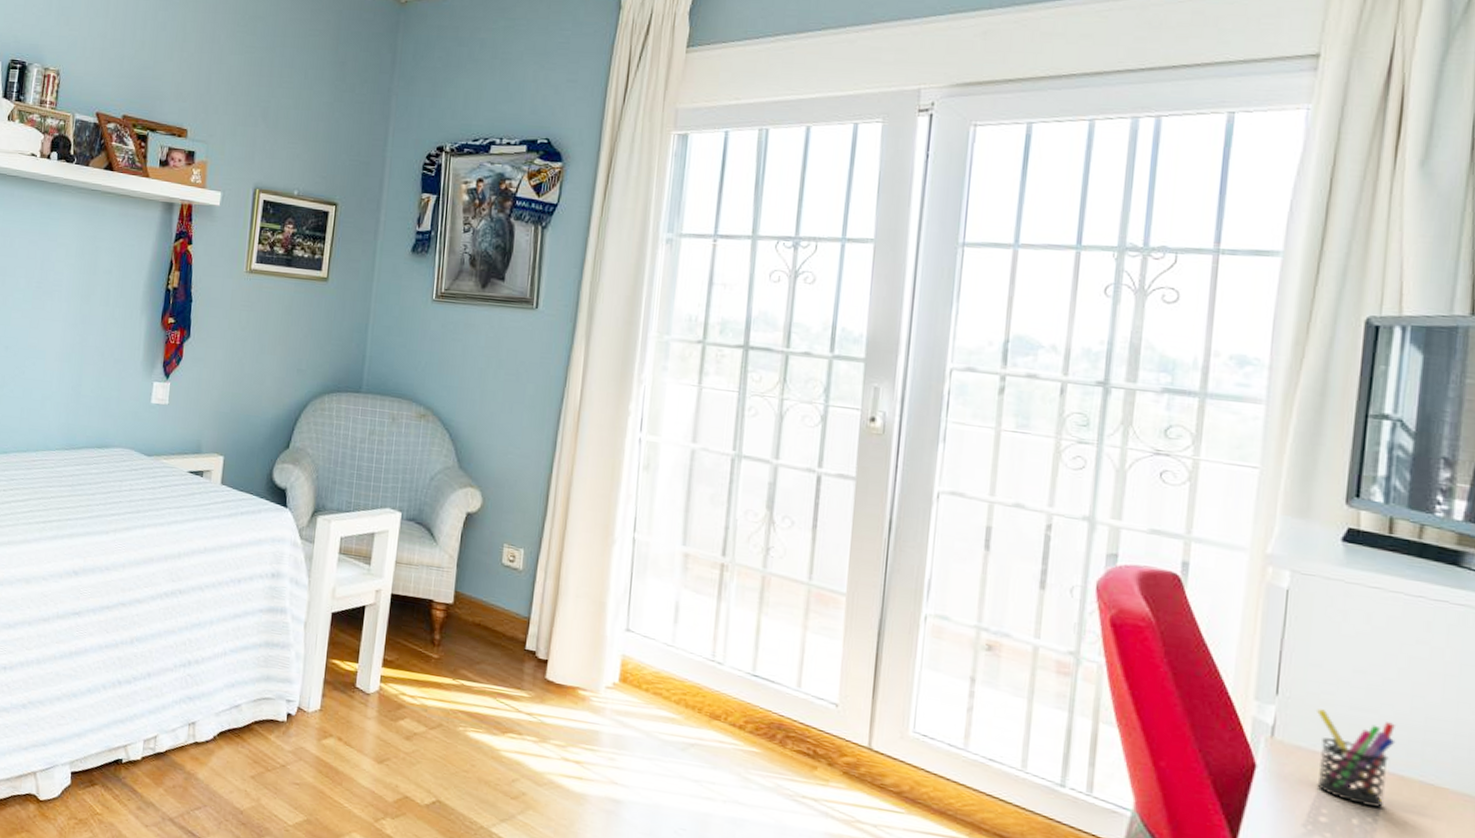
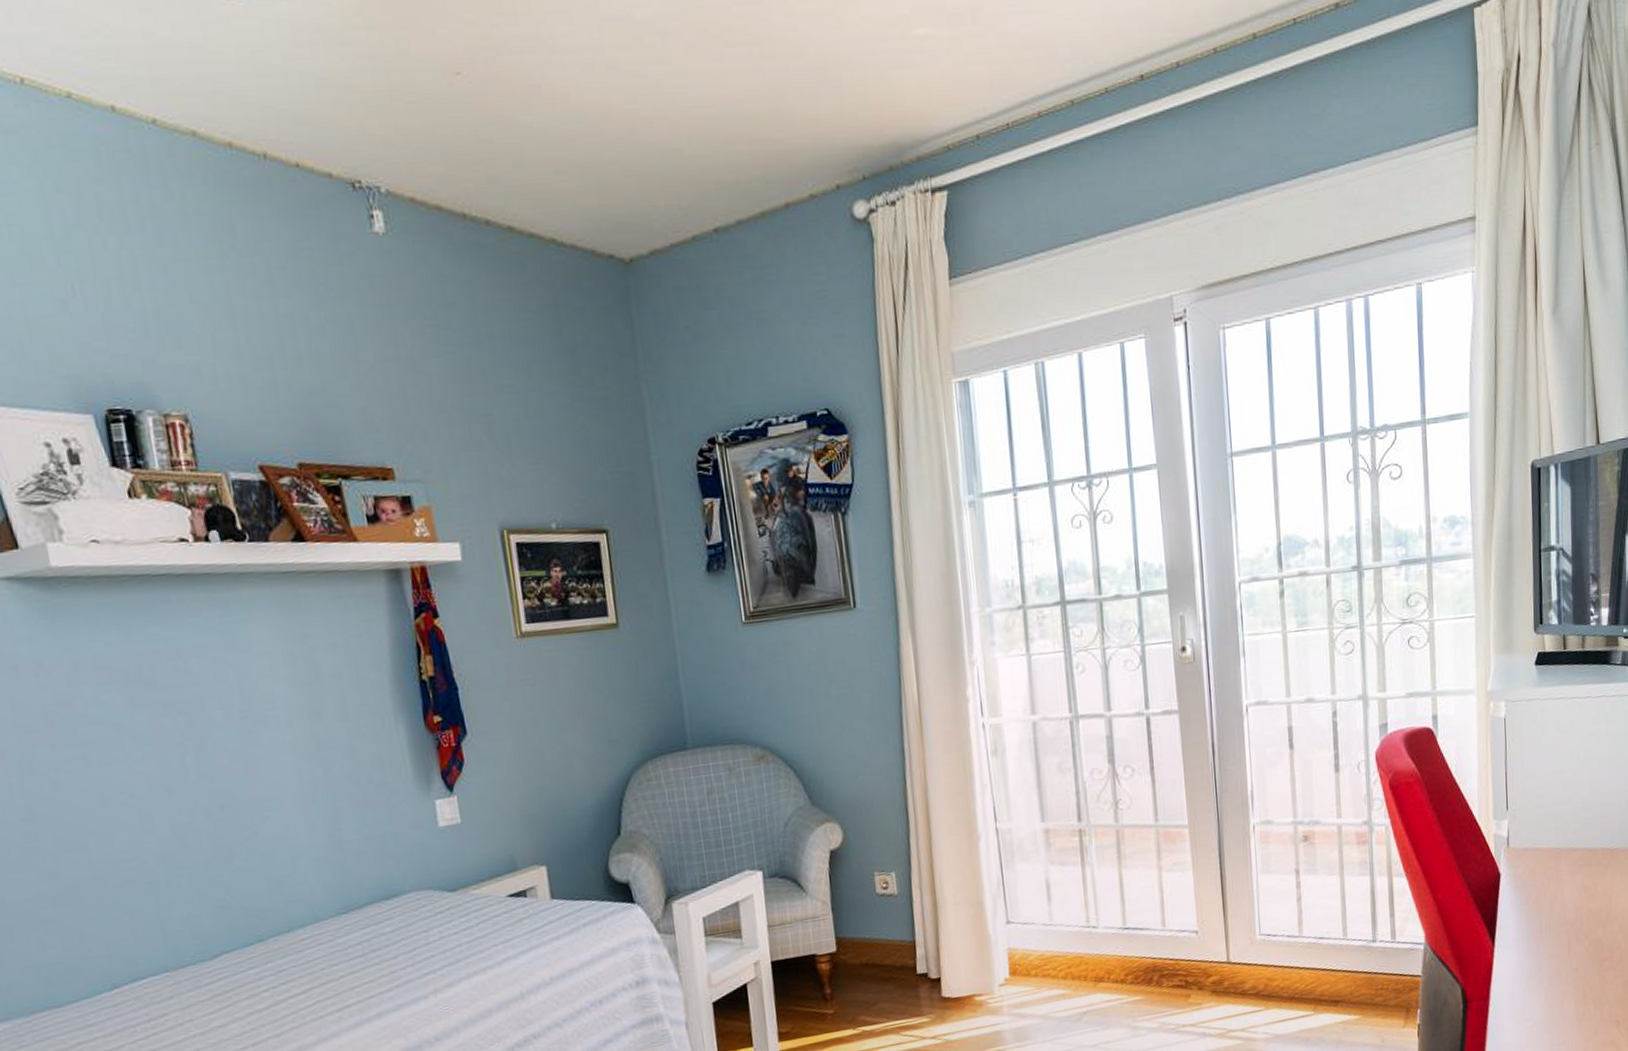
pen holder: present [1317,709,1396,809] -> none [1534,807,1584,882]

